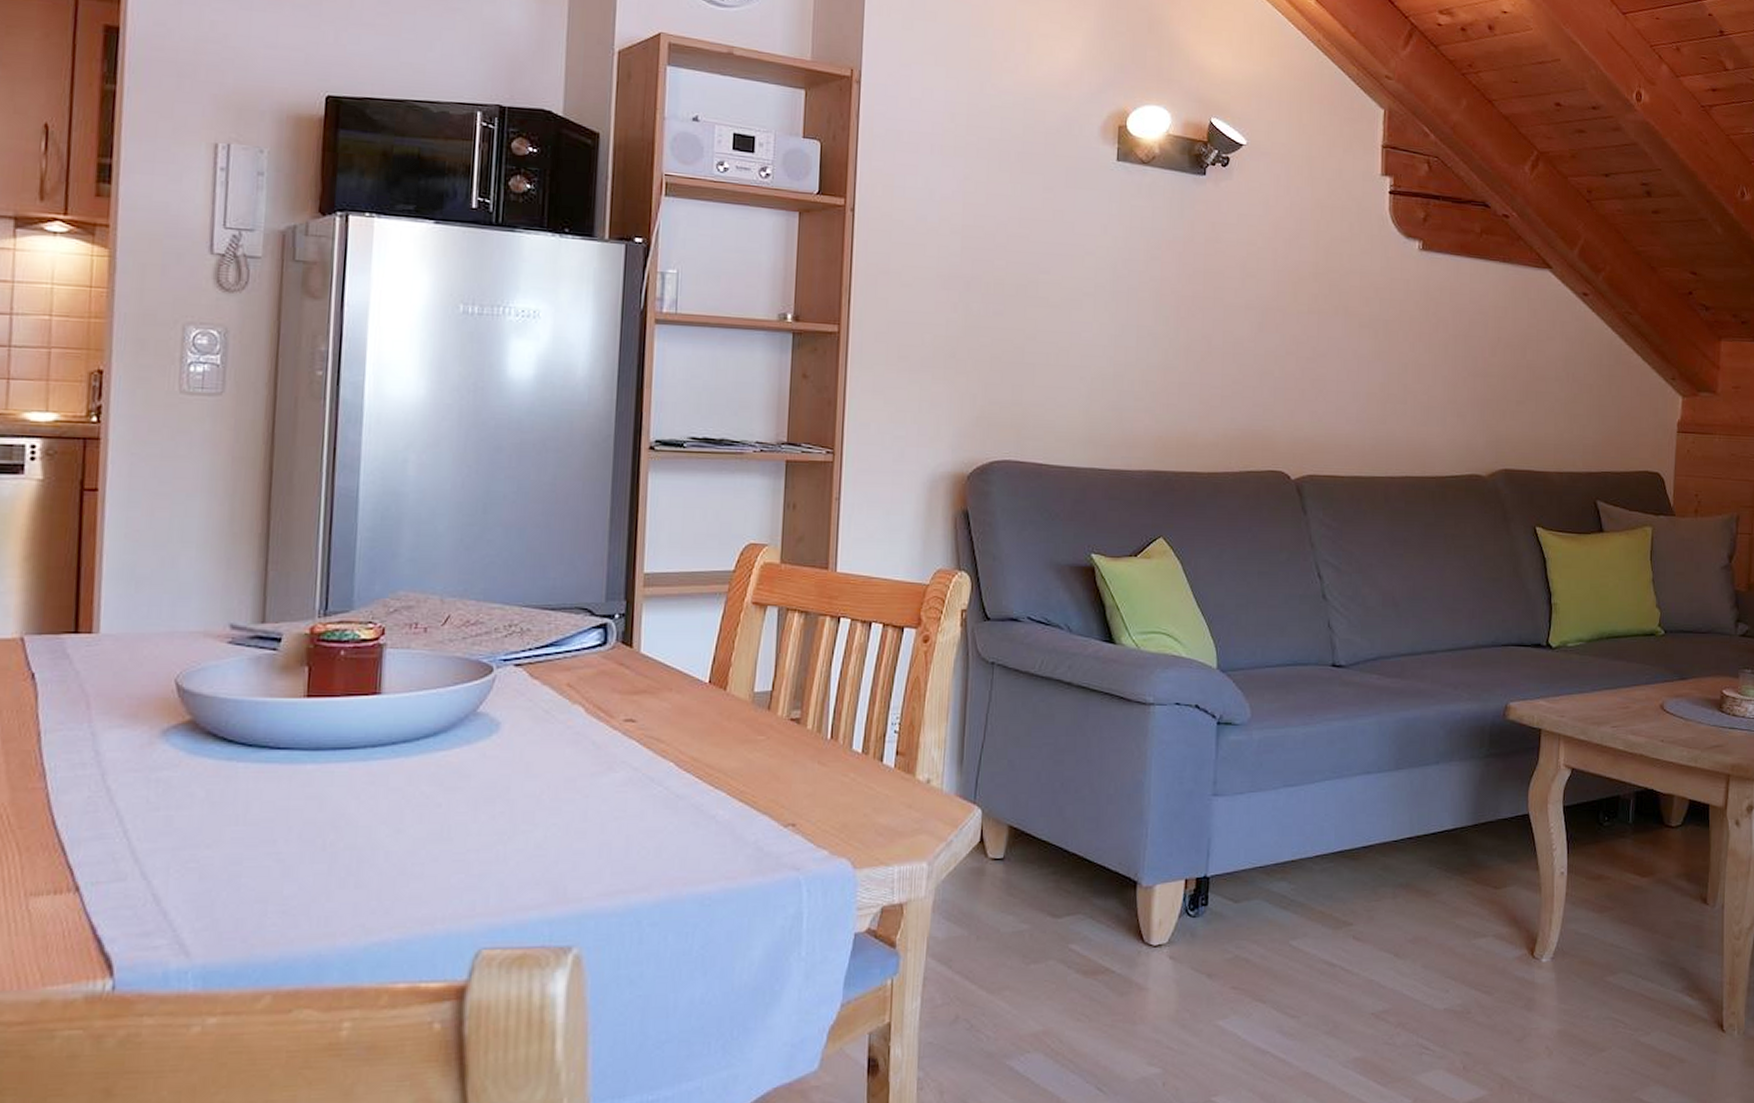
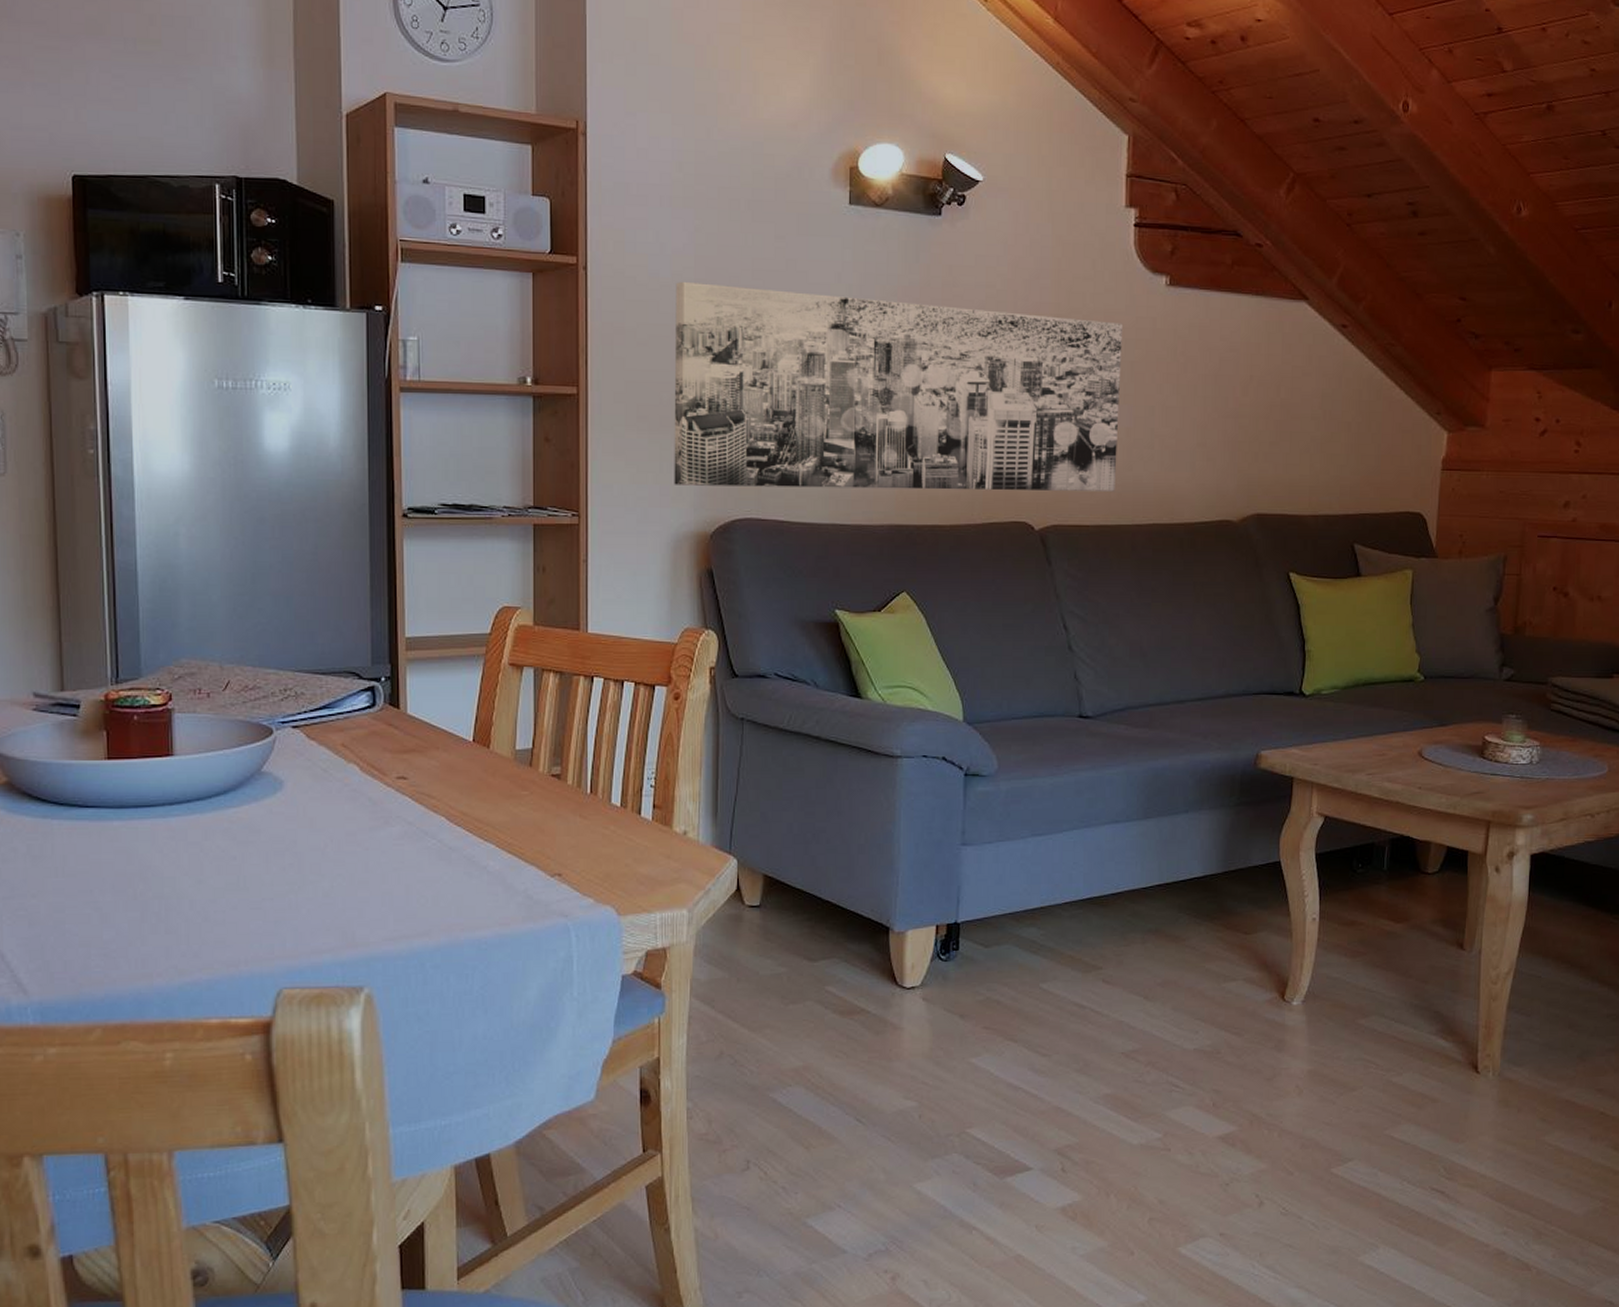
wall art: none [932,226,1379,444] -> present [674,281,1124,492]

